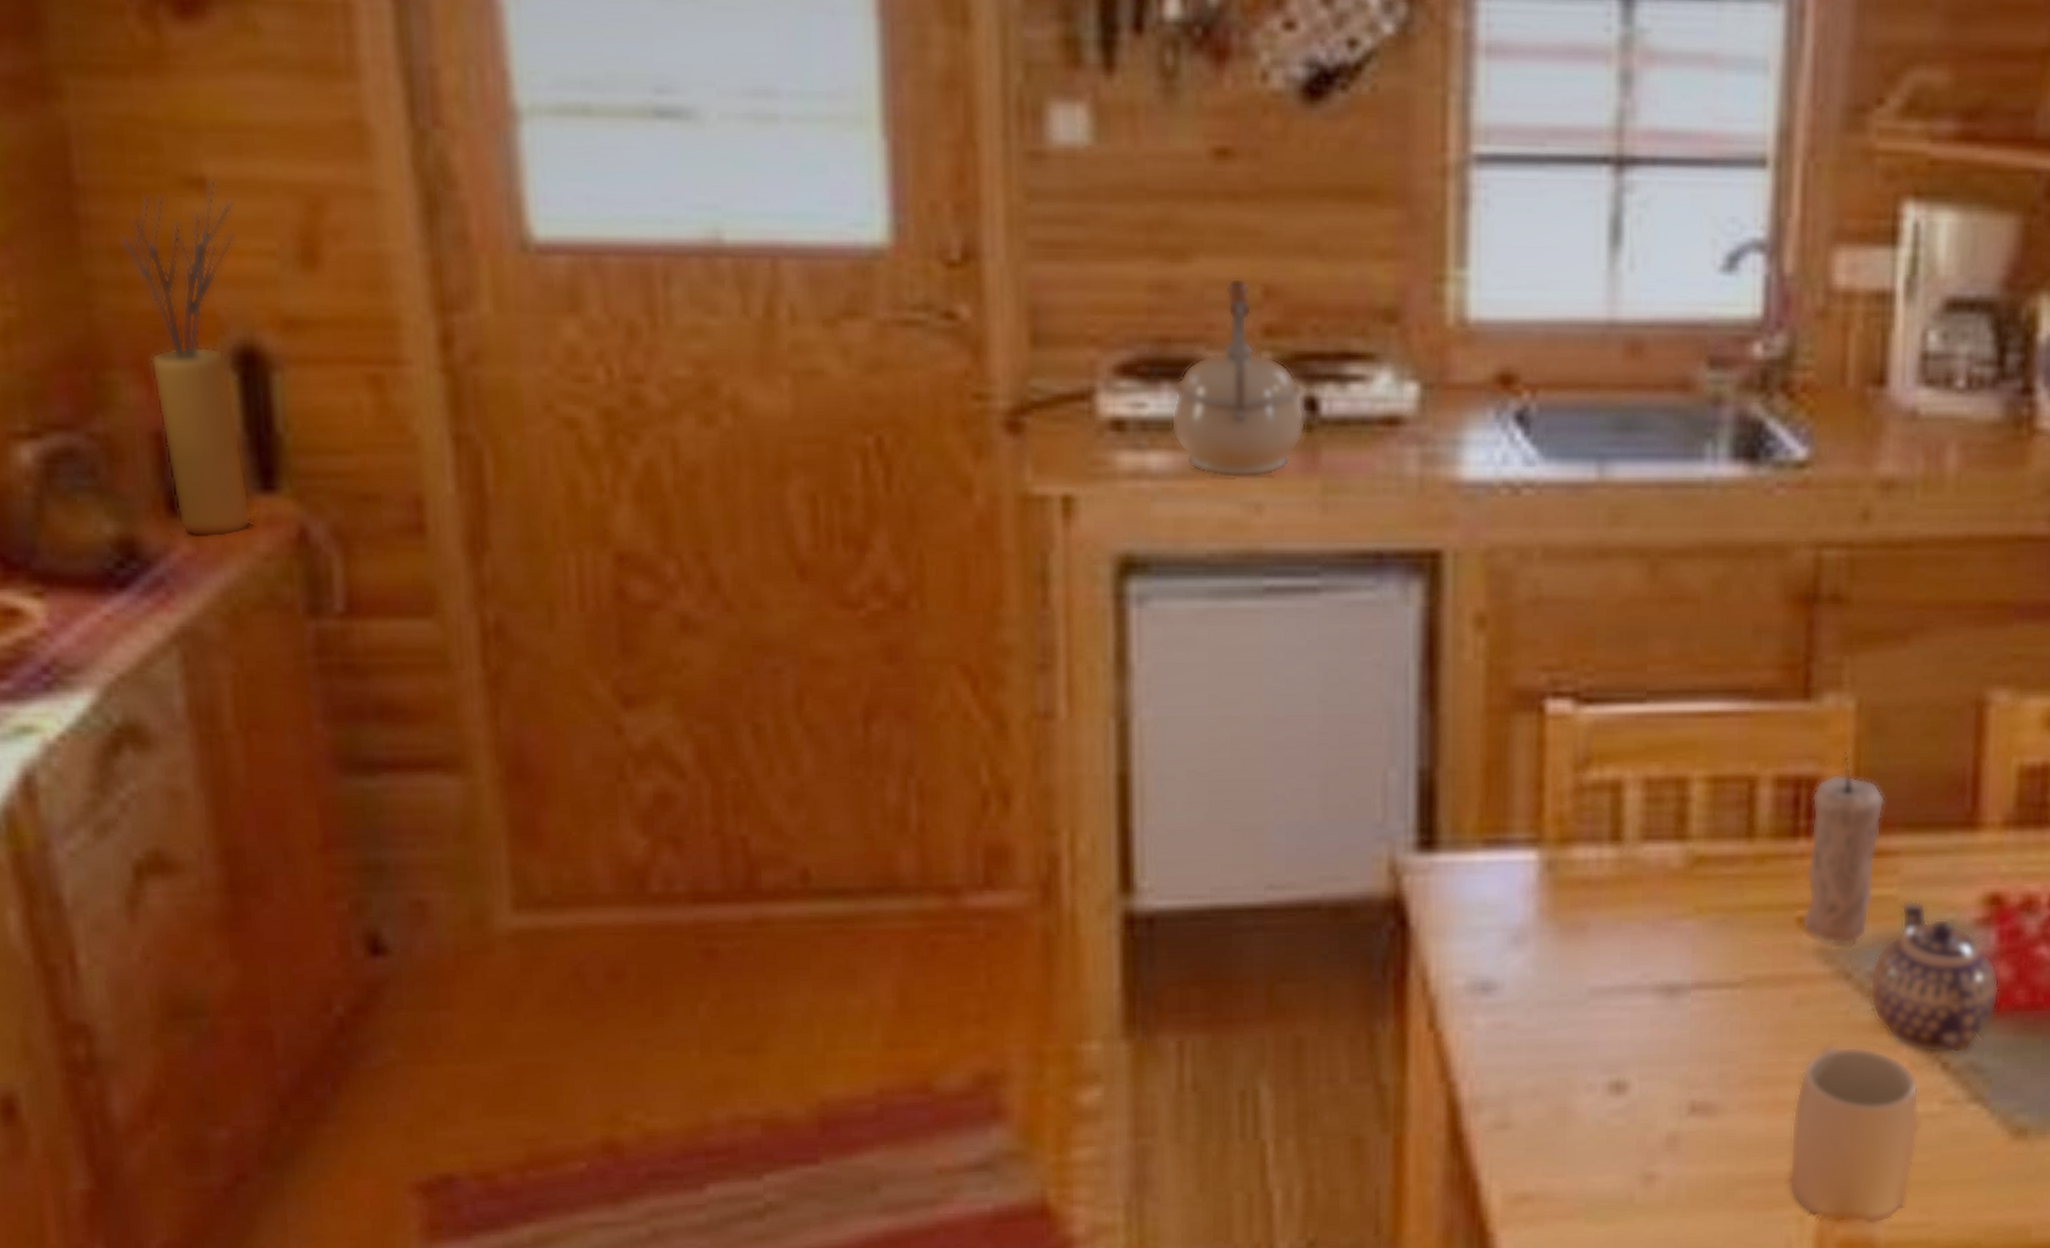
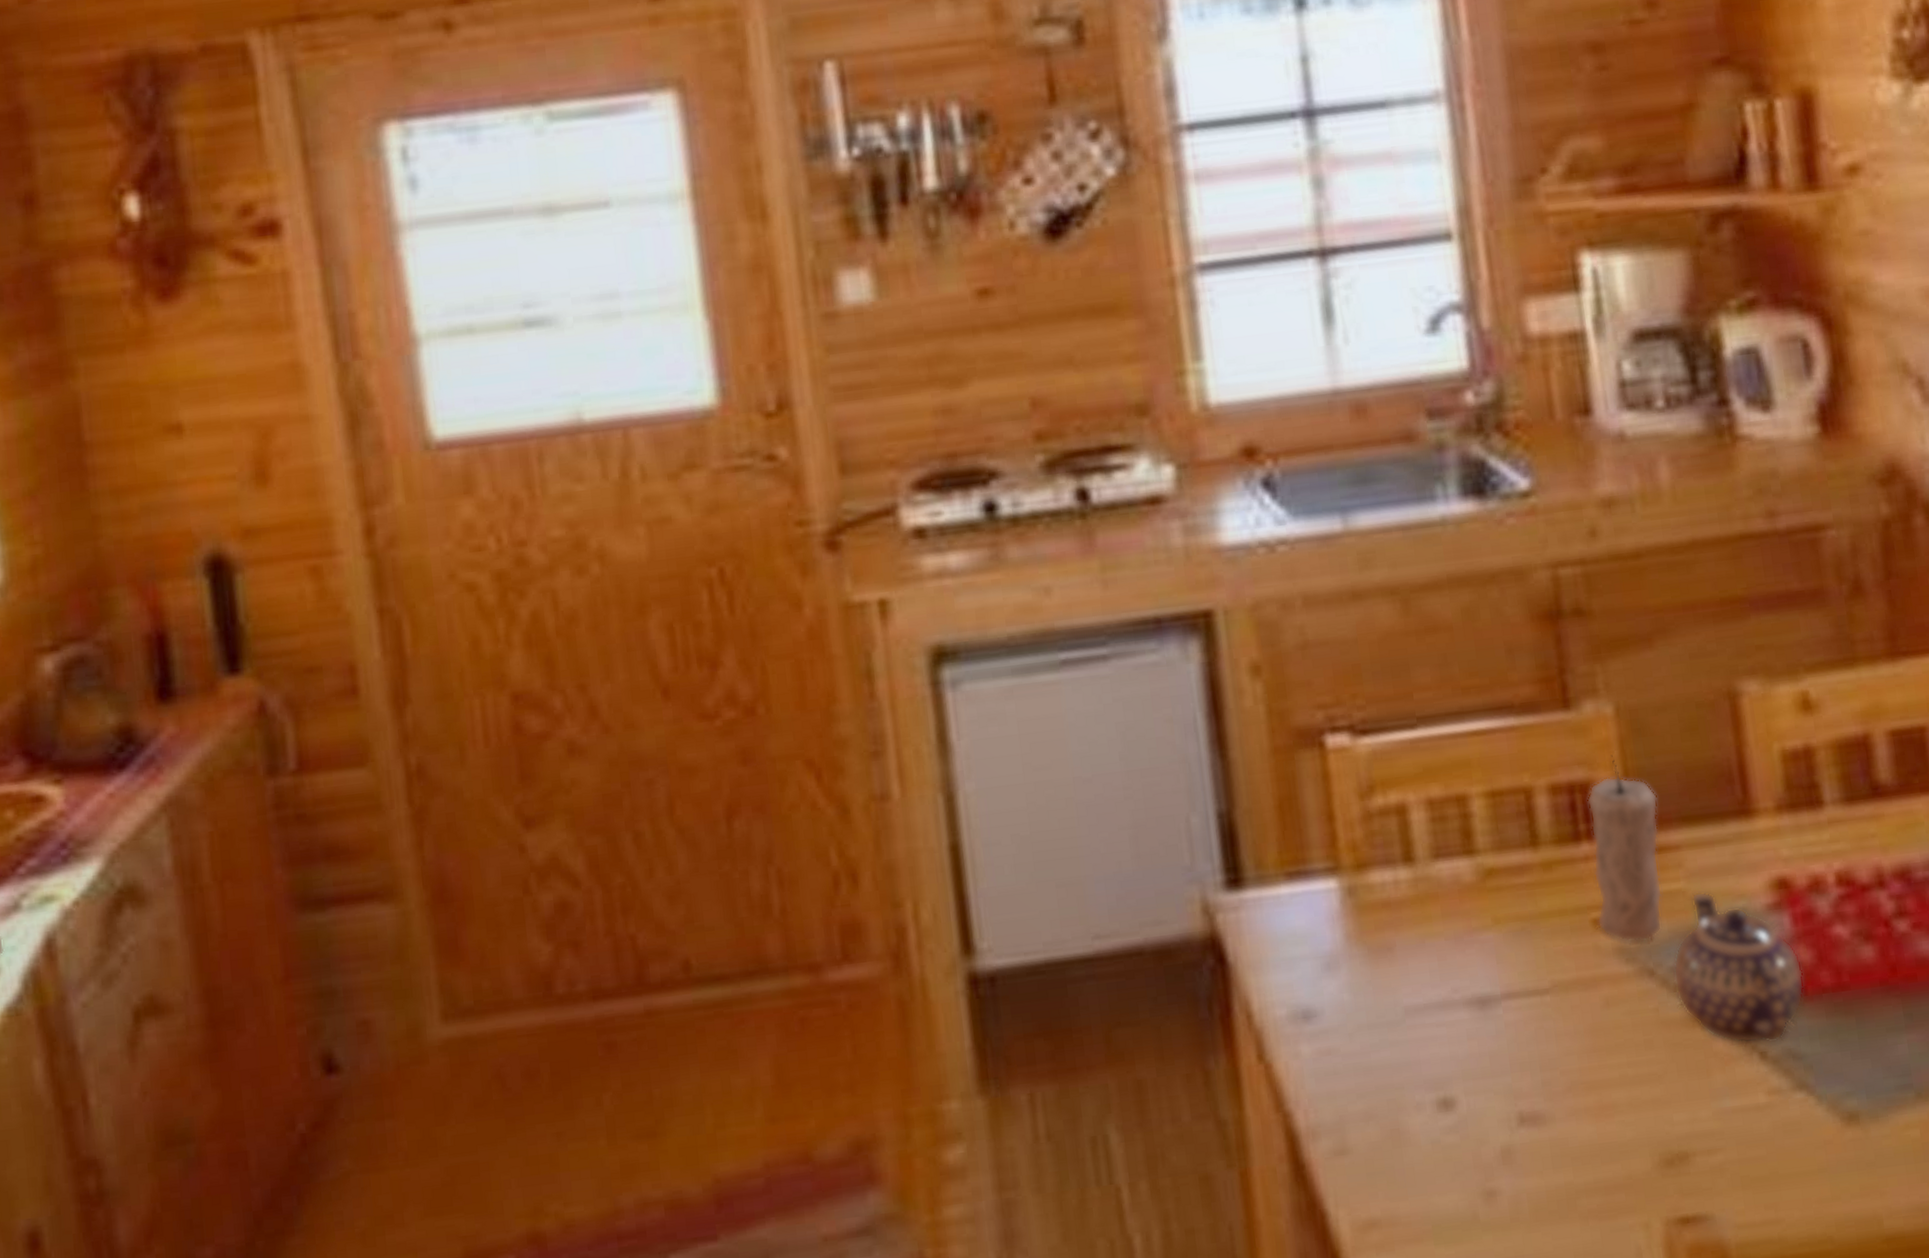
vase: present [121,179,253,538] -> none [119,424,223,720]
kettle: present [1170,278,1306,478] -> none [963,394,1081,568]
mug: present [1789,1045,1920,1226] -> none [1620,1043,1750,1227]

